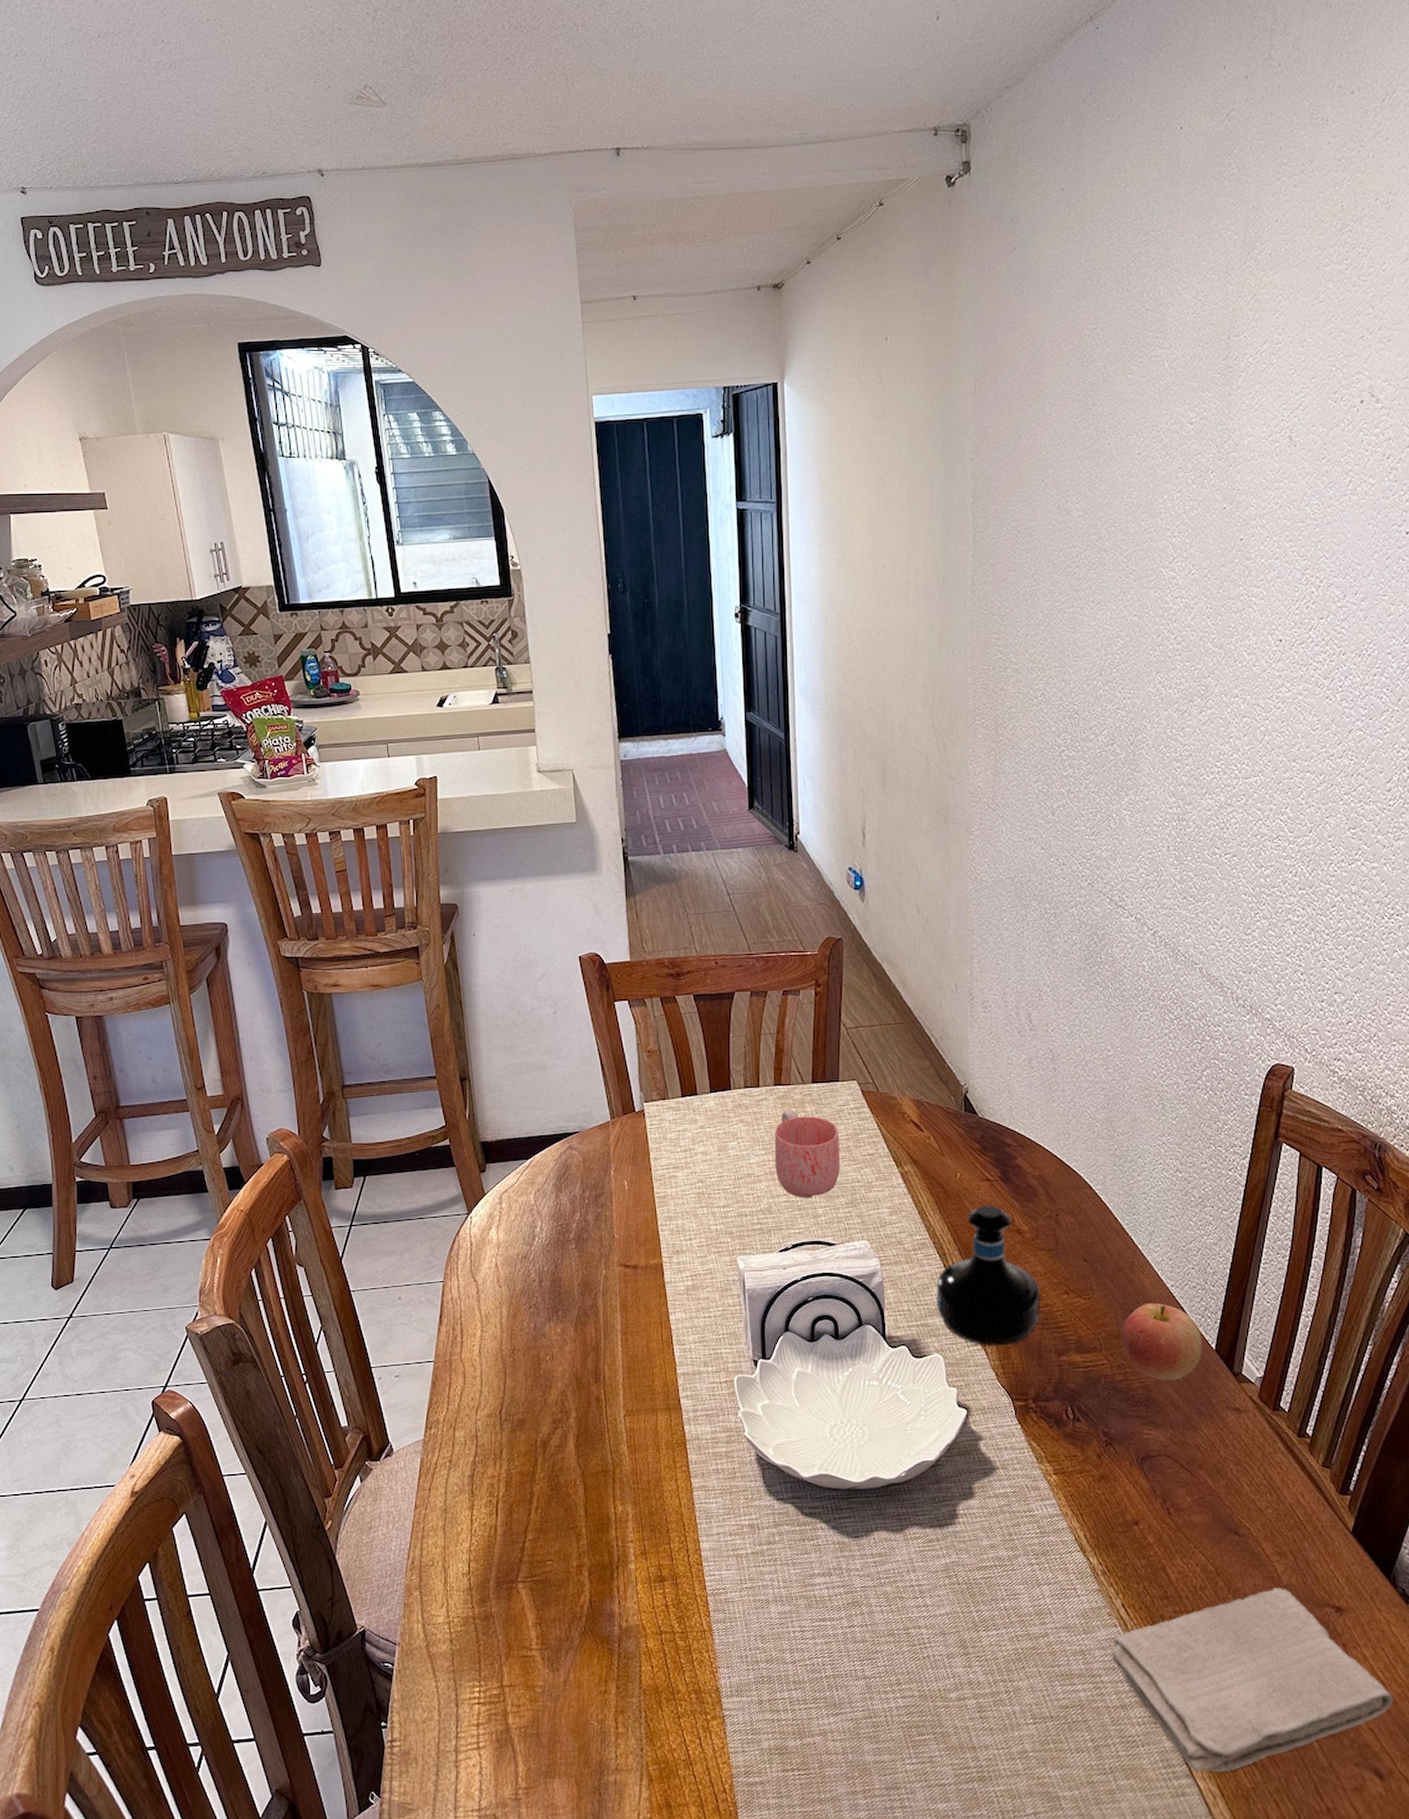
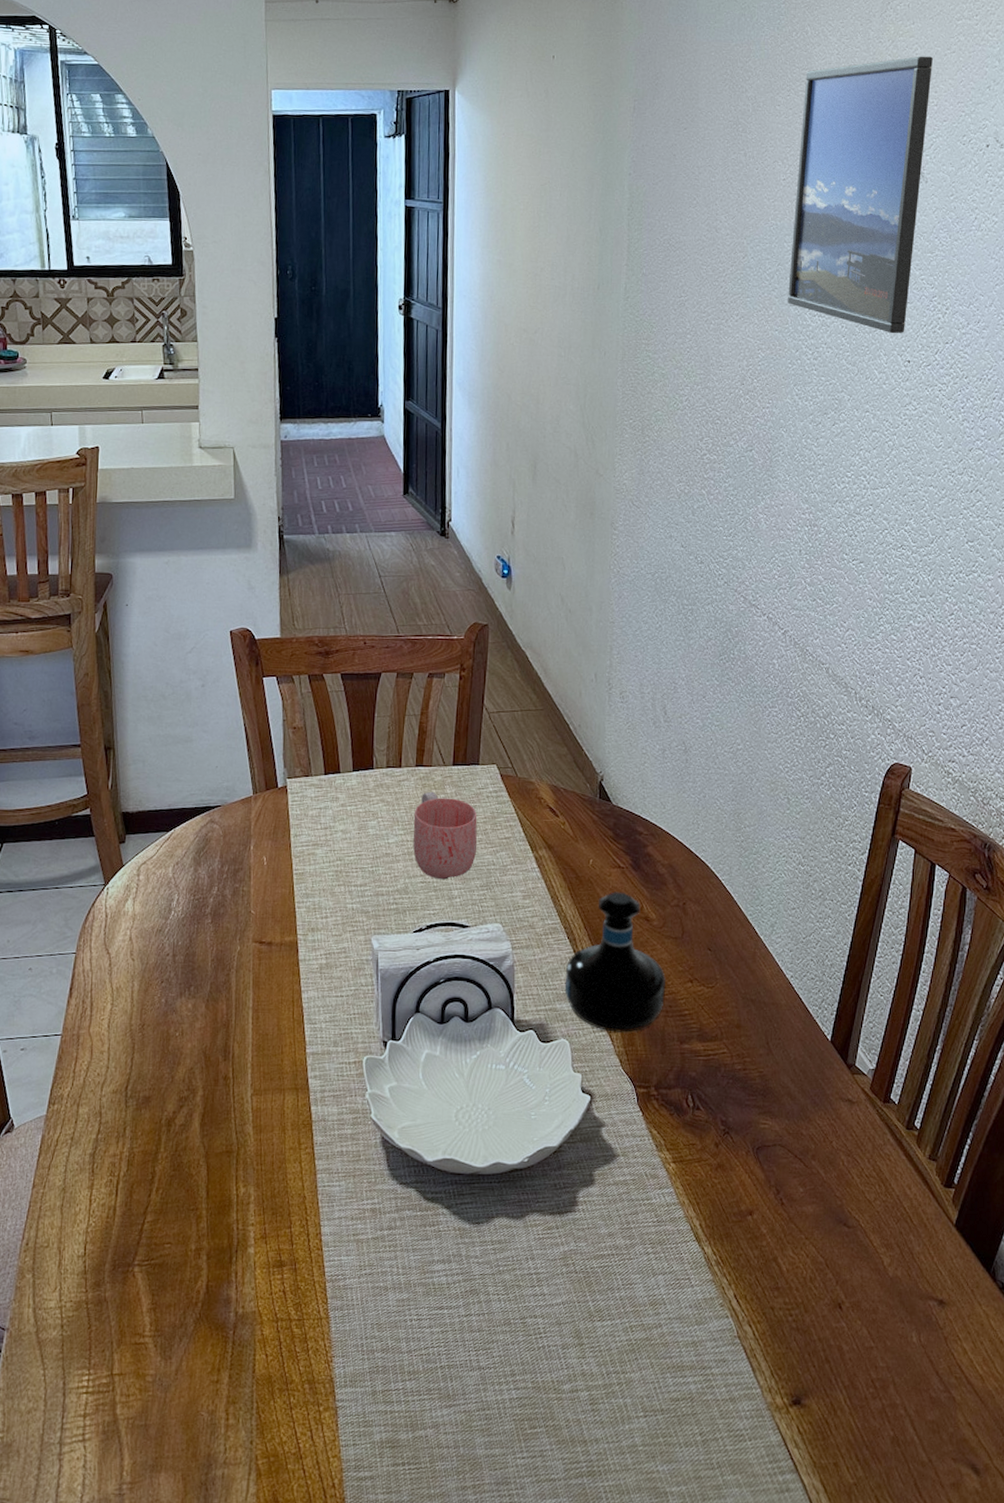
washcloth: present [1111,1588,1394,1772] -> none [722,1280,991,1468]
apple: present [1121,1302,1203,1380] -> none [741,993,819,1070]
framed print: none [1147,308,1299,612] -> present [788,56,933,334]

